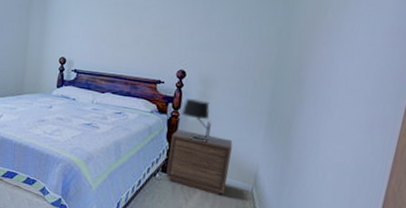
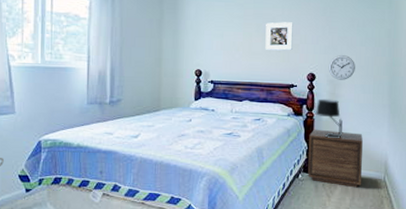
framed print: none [133,13,168,45] -> present [265,22,293,51]
wall clock: none [201,53,234,81] -> present [328,55,355,80]

